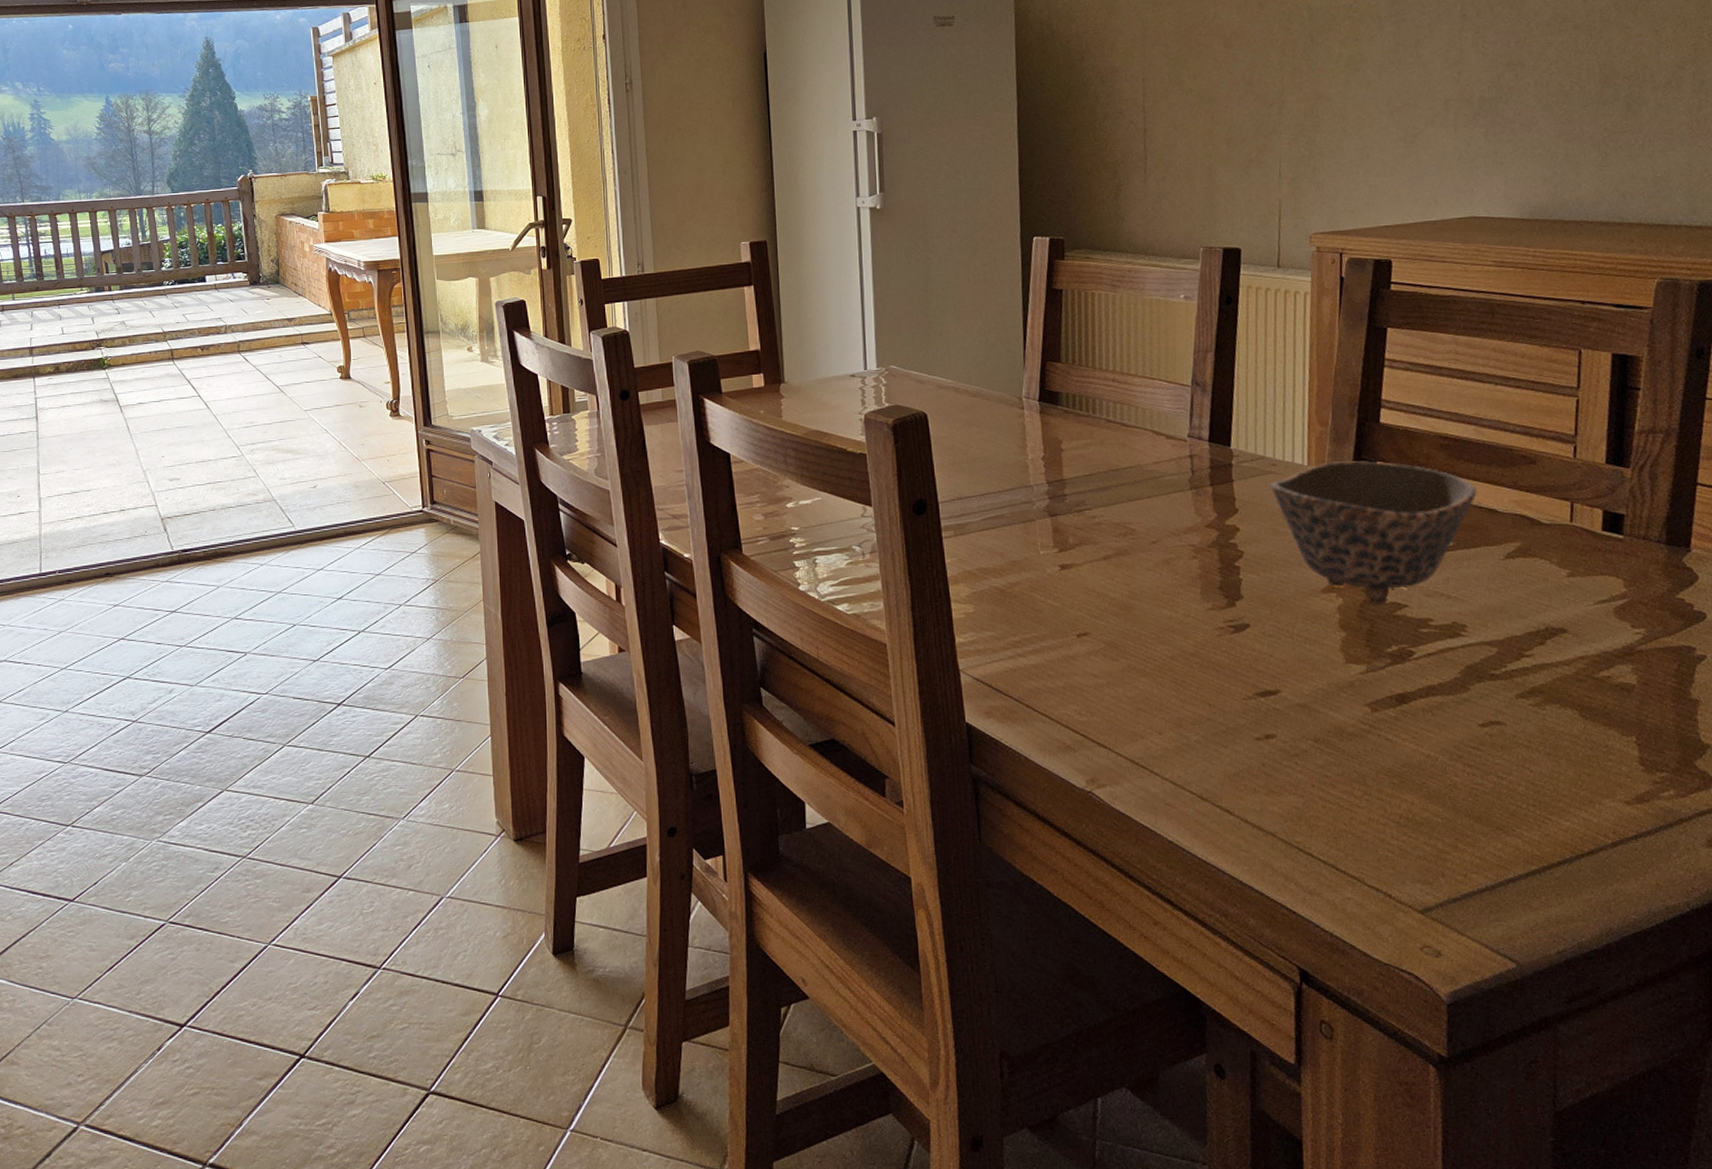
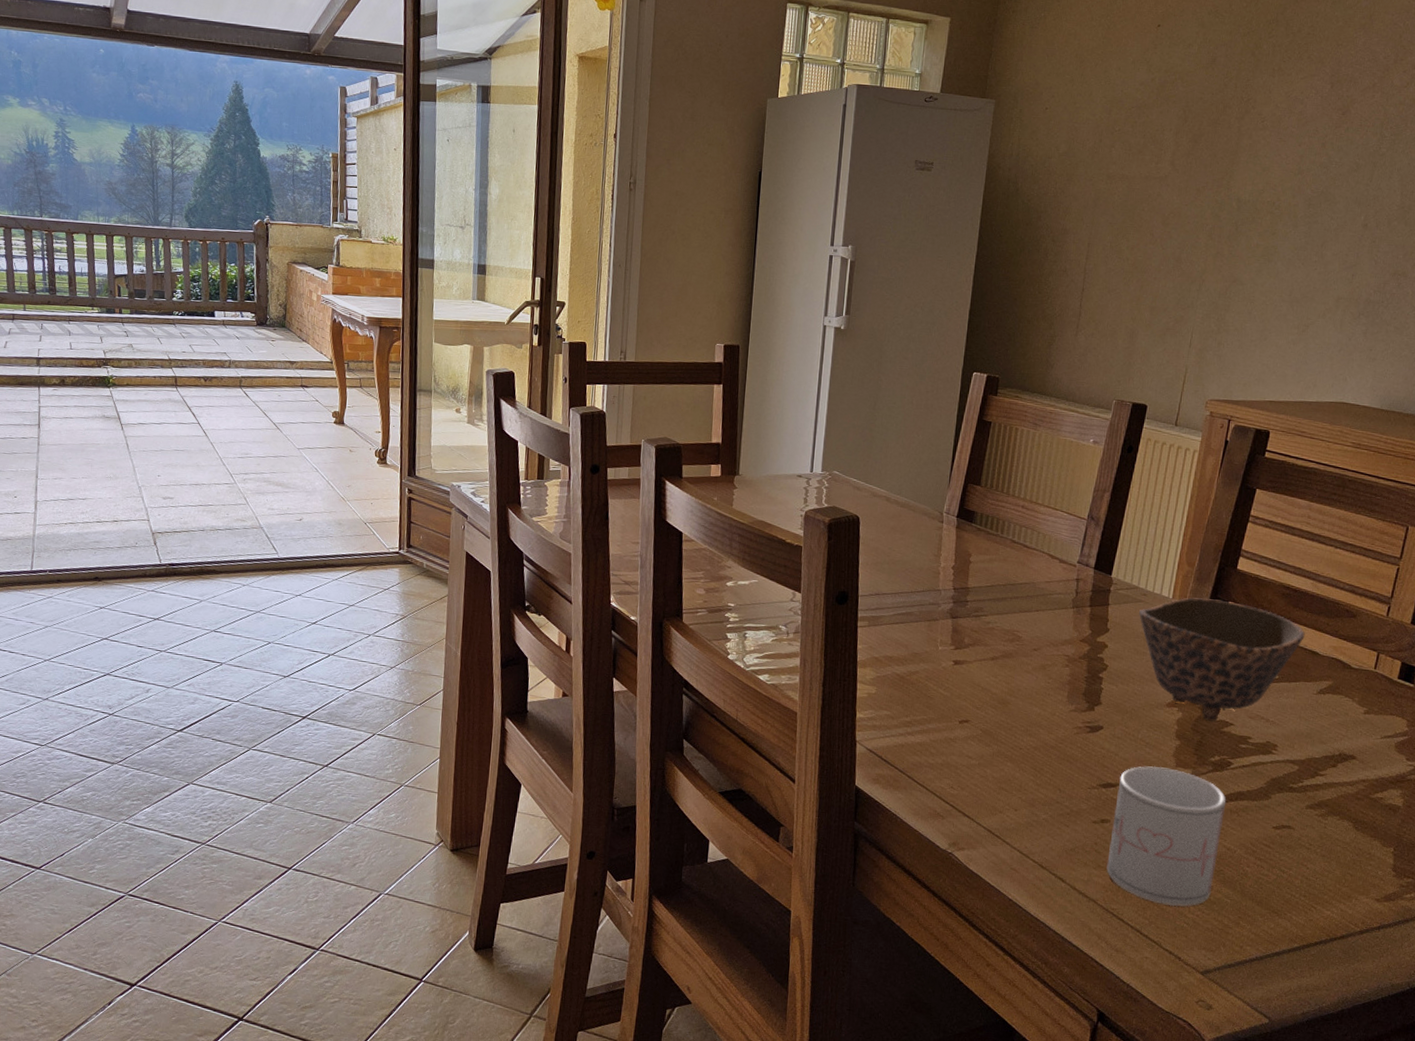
mug: none [1279,664,1416,833] -> present [1106,765,1227,907]

